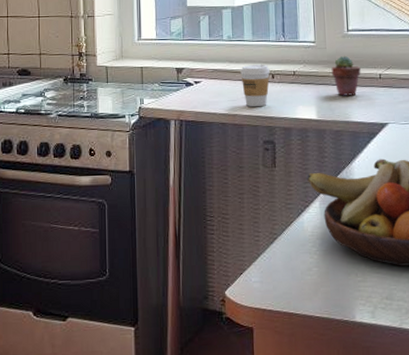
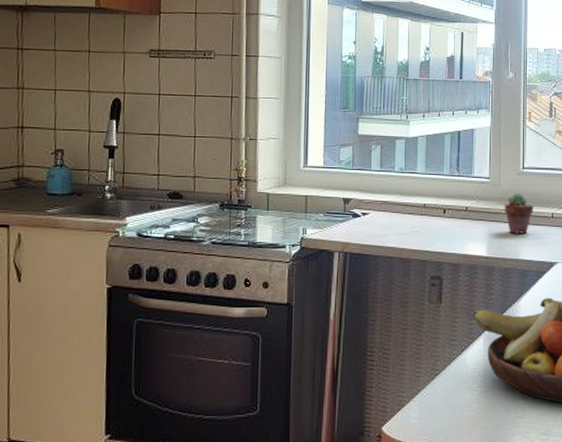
coffee cup: present [240,64,270,107] -> none [411,198,442,242]

